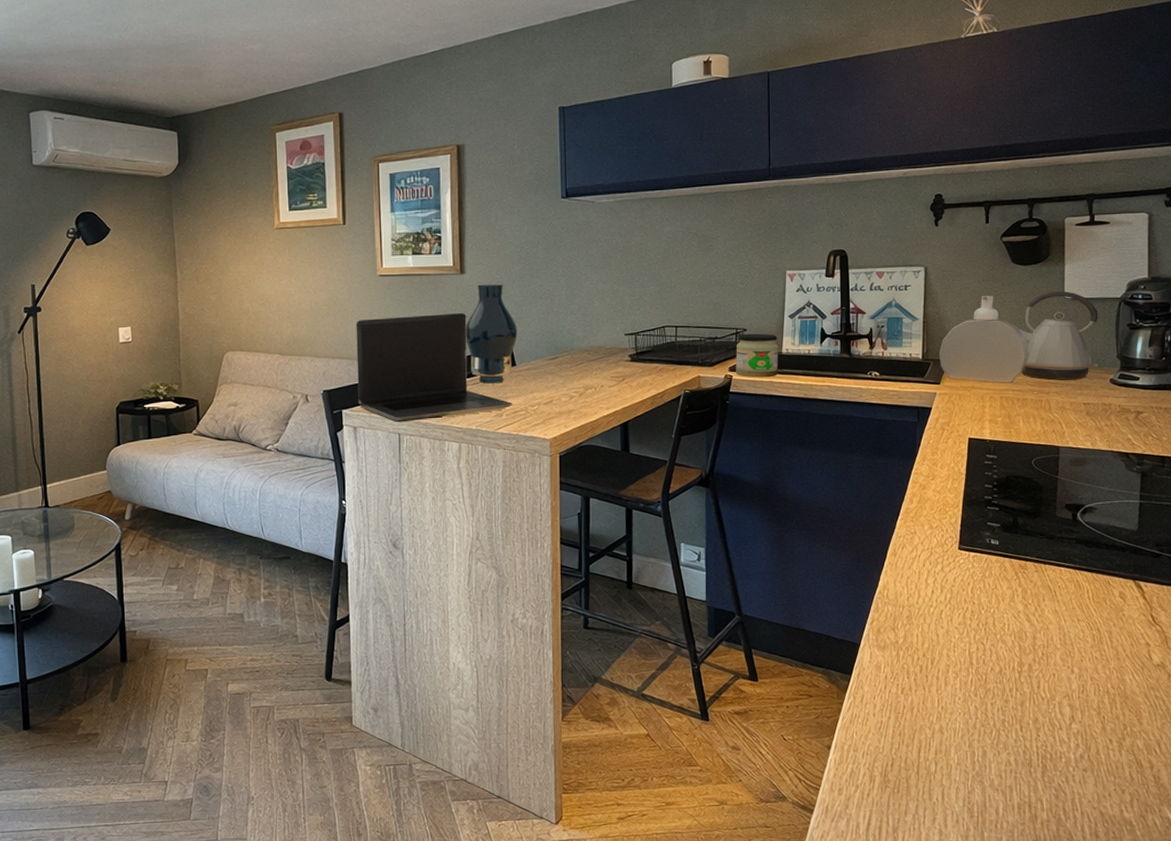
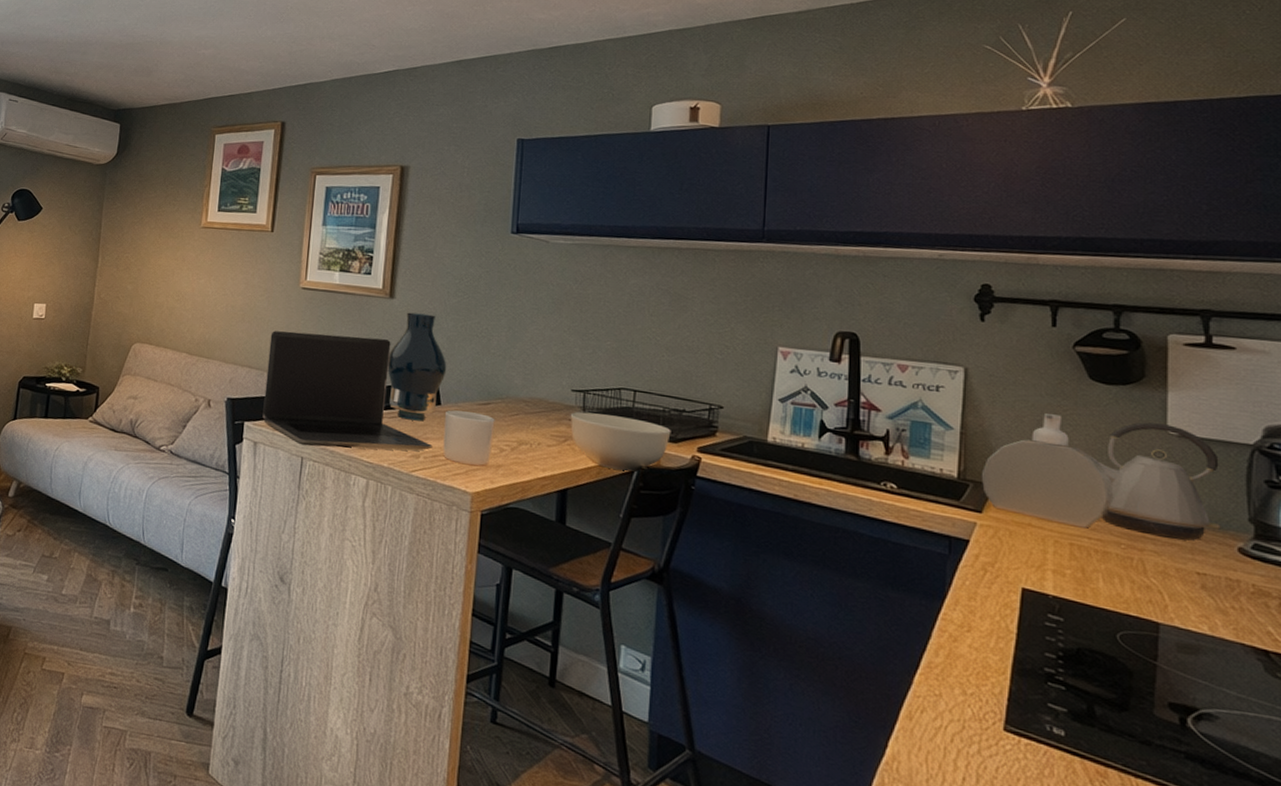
mug: none [520,367,564,416] -> present [442,410,495,467]
bowl: none [625,351,707,398] -> present [570,411,671,472]
jar: present [736,333,779,378] -> none [706,411,763,468]

